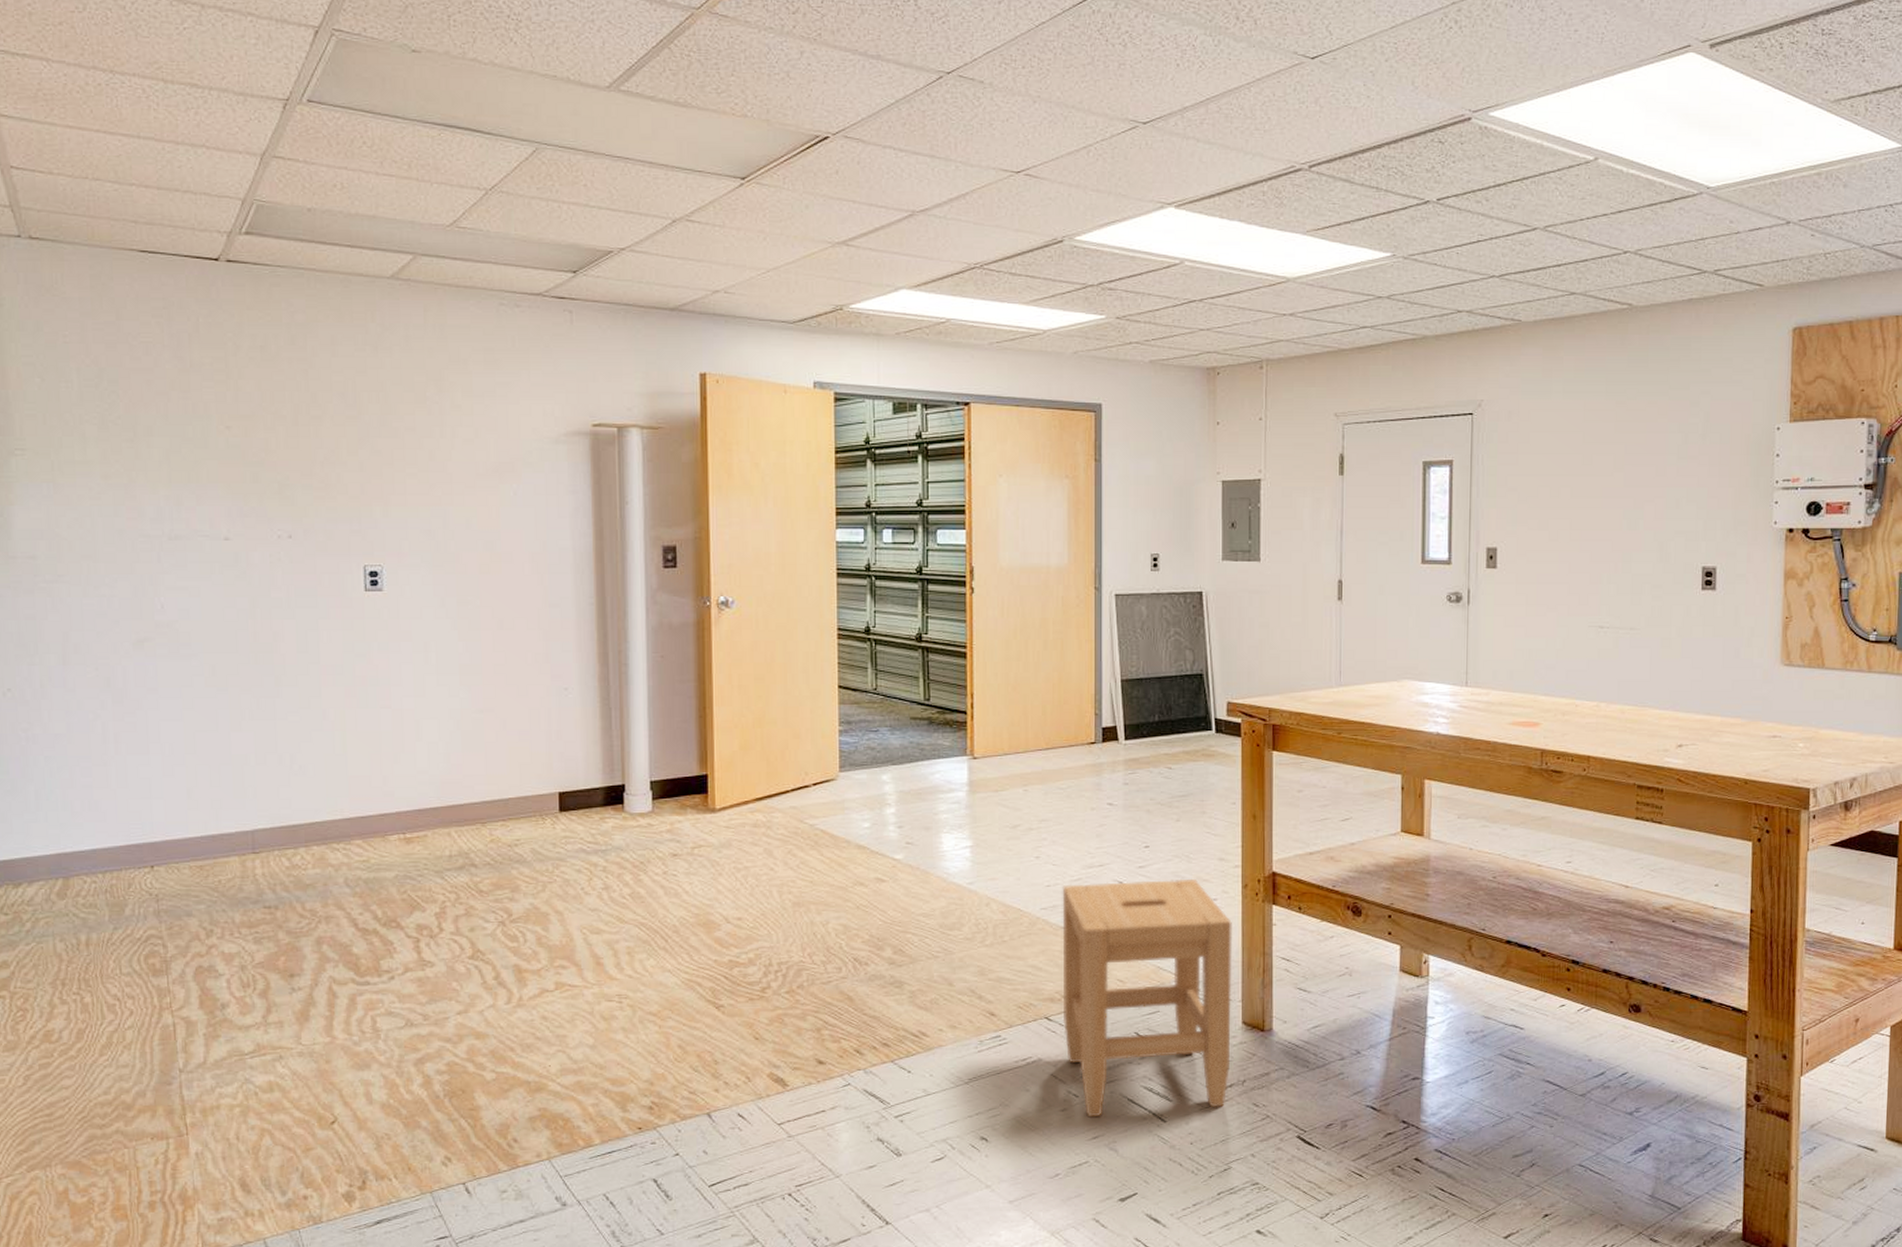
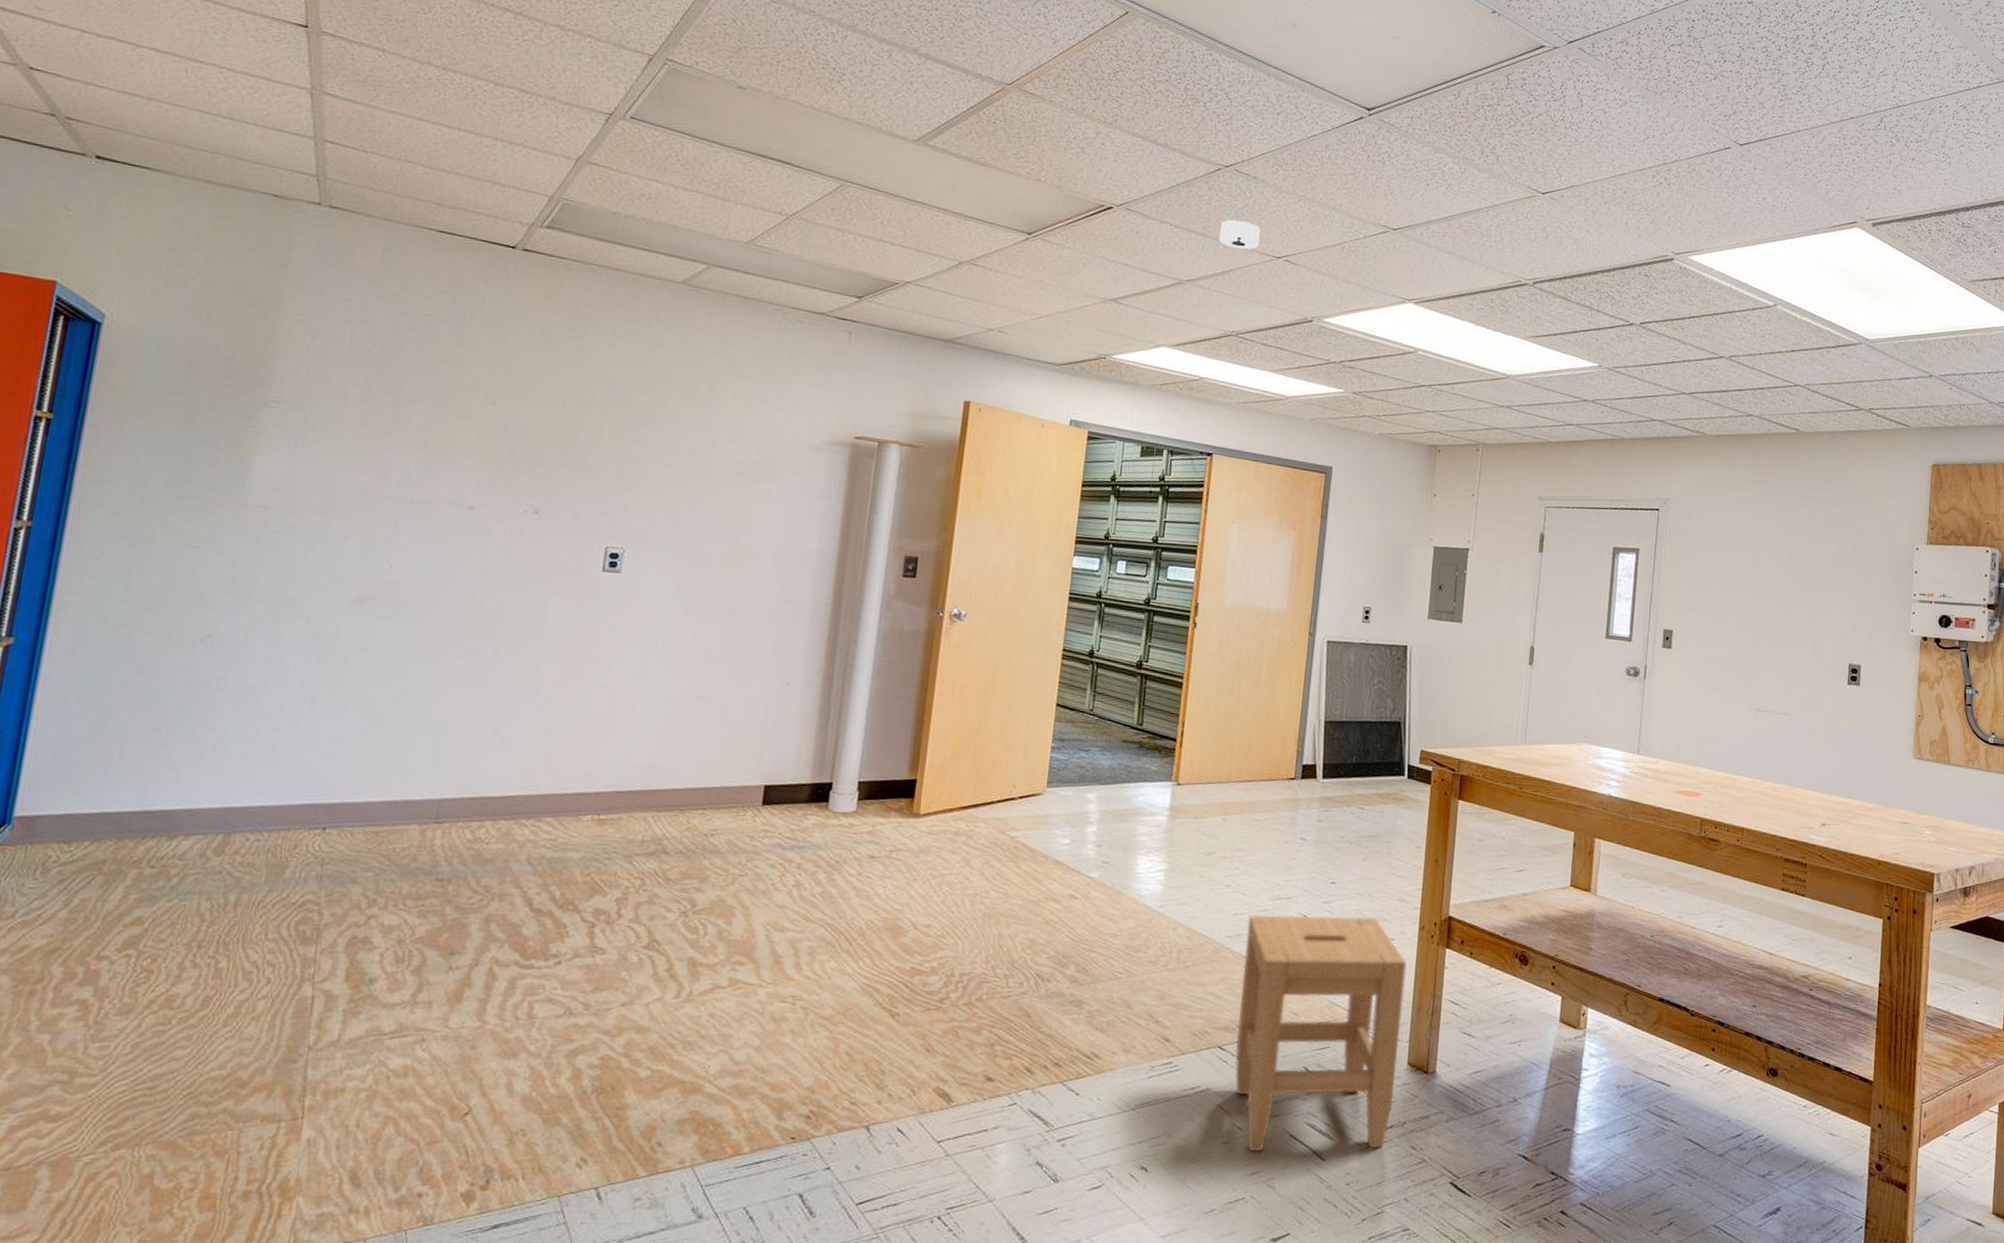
smoke detector: none [950,134,994,168] -> present [1219,219,1260,250]

